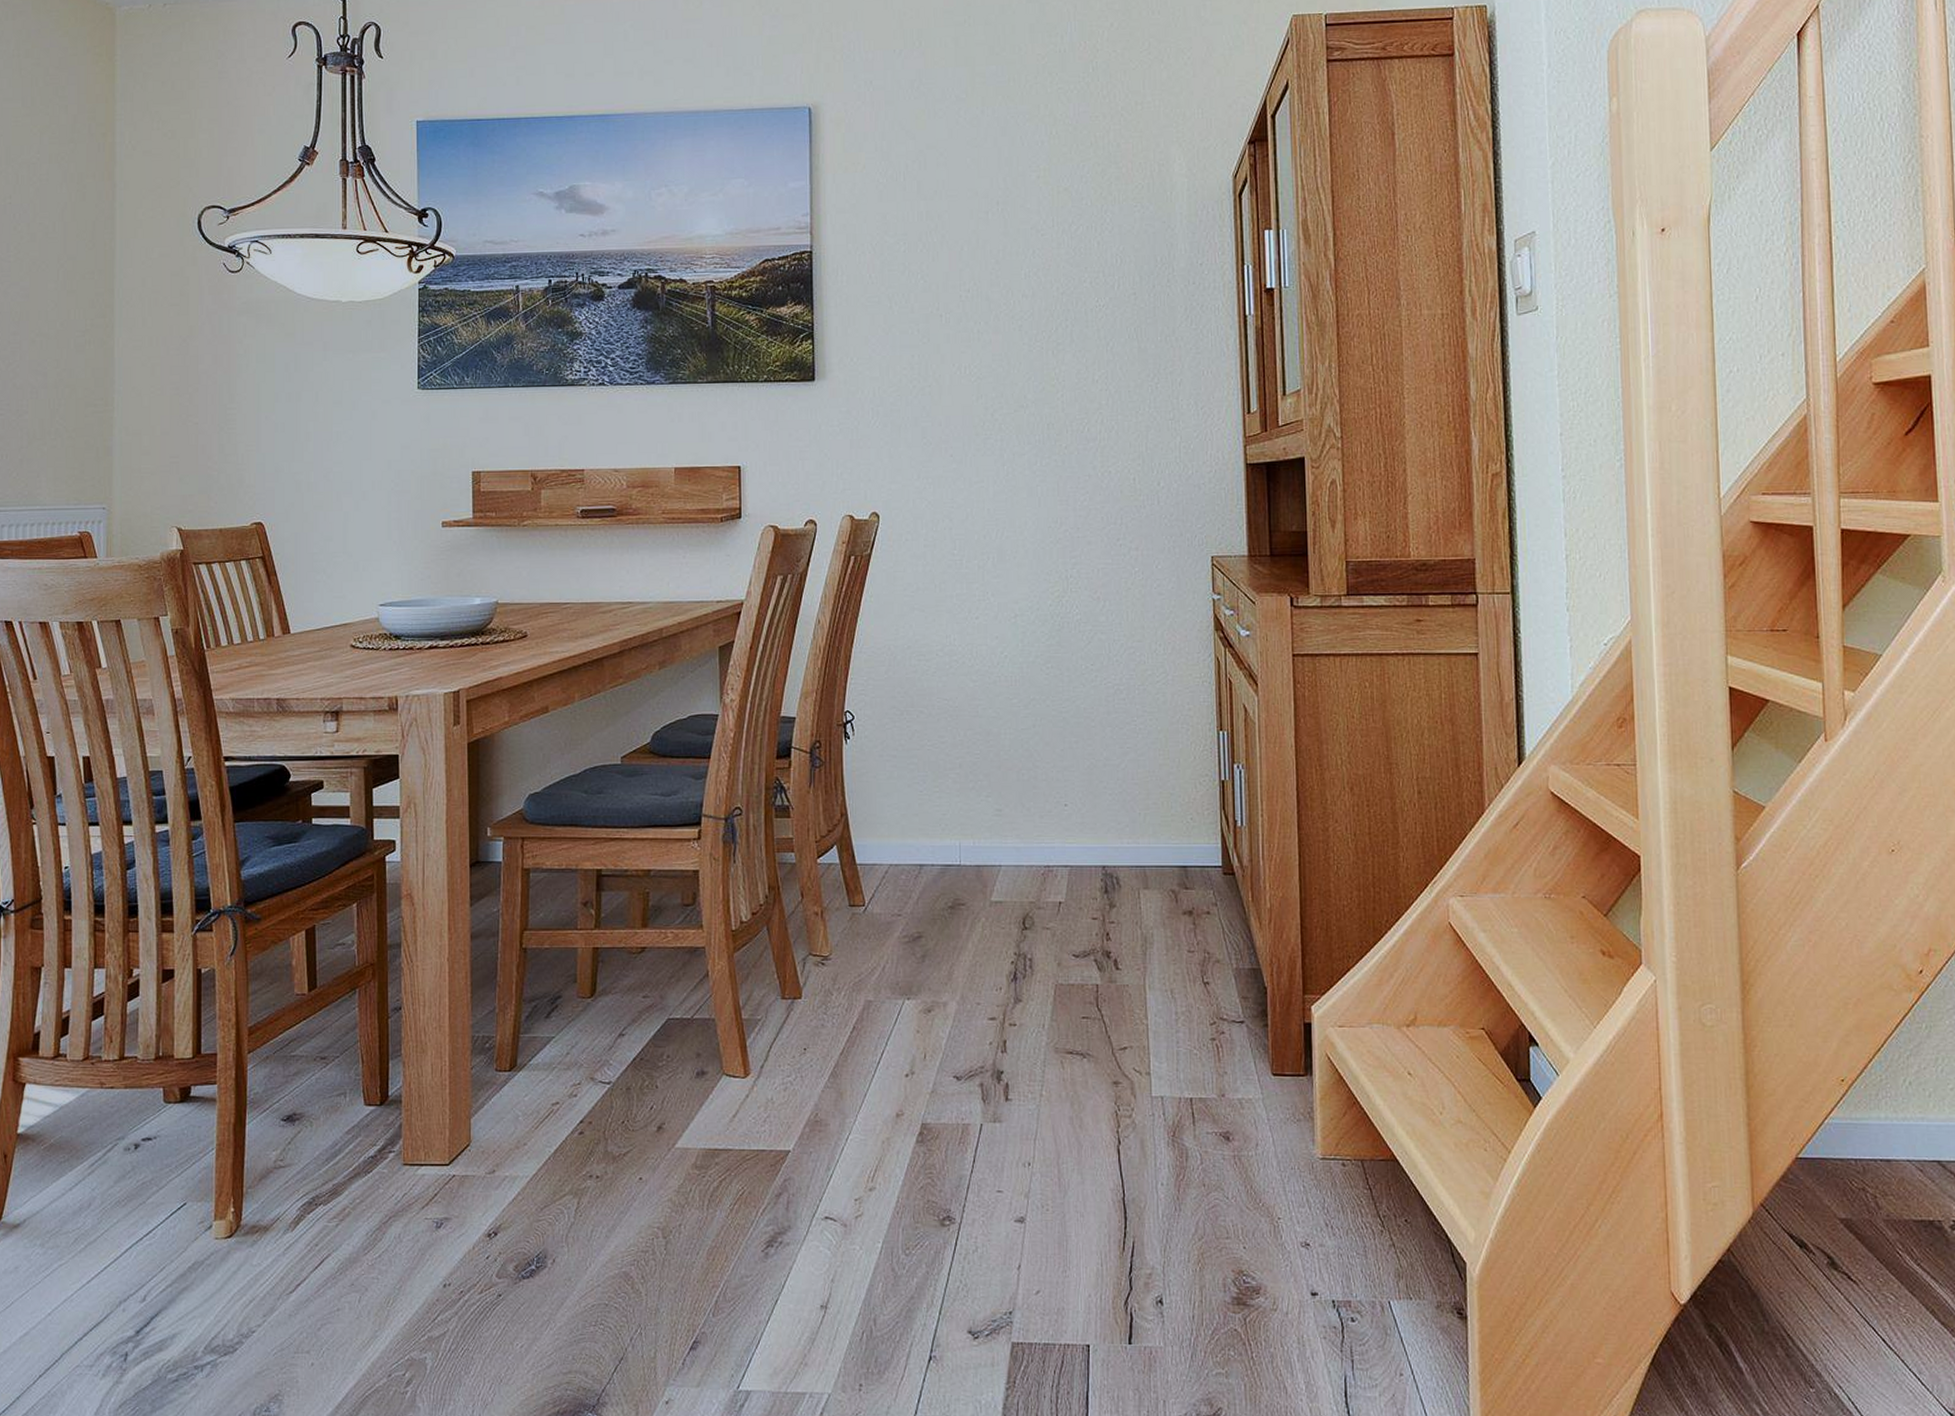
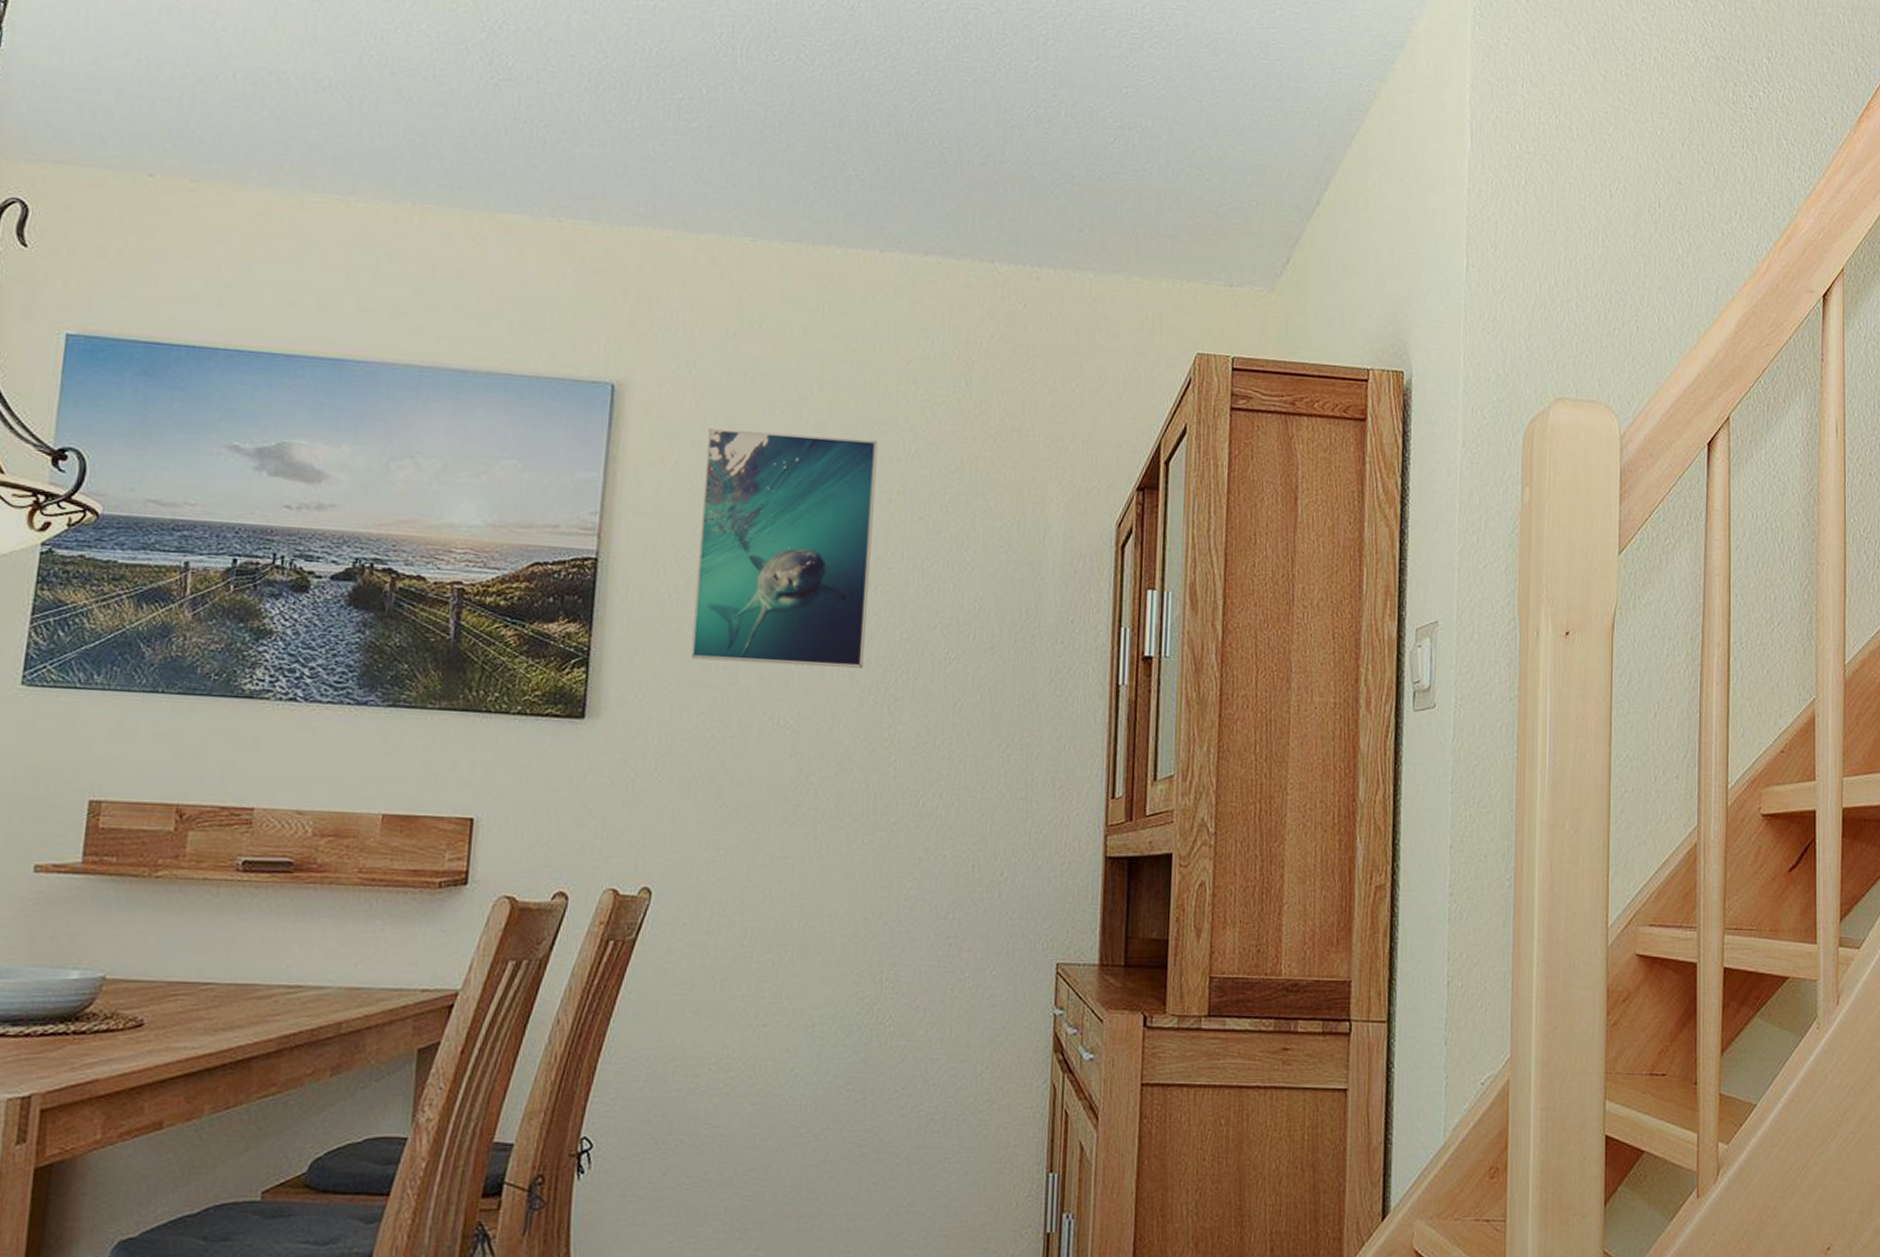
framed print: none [888,128,1029,326] -> present [691,428,878,668]

